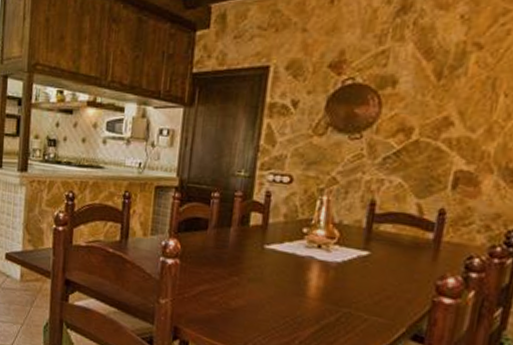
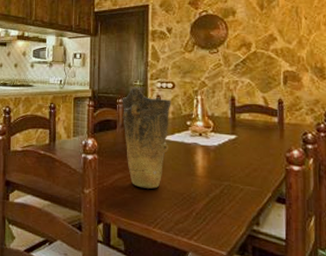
vase: none [217,178,285,307] -> present [122,87,171,189]

